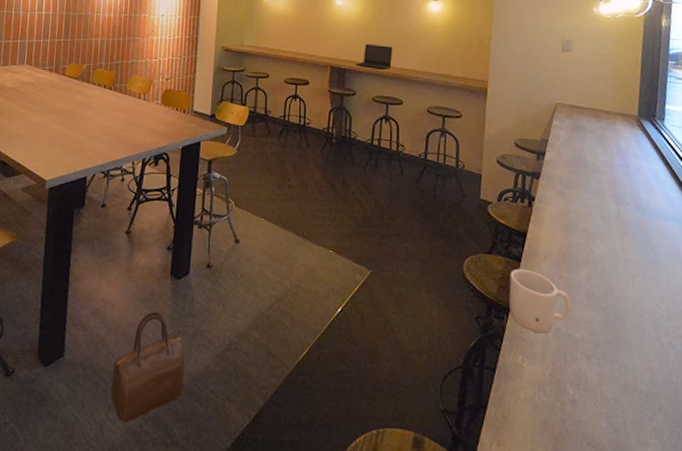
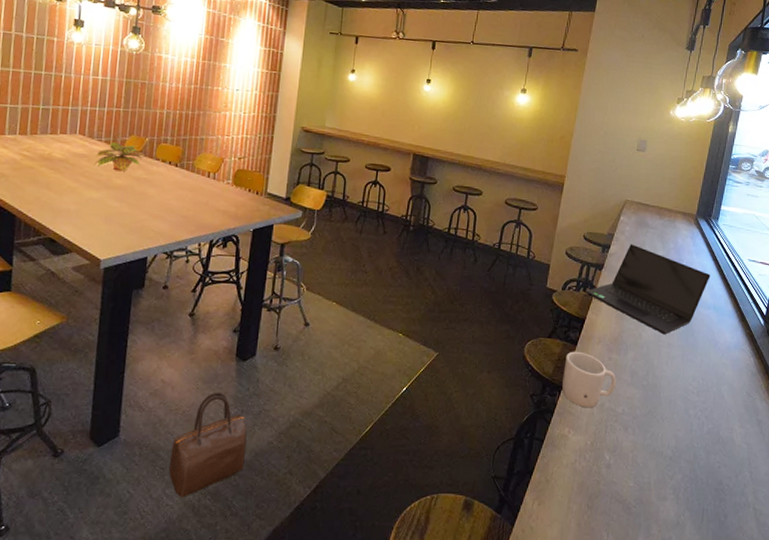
plant: none [40,70,83,97] -> present [95,142,145,172]
laptop: present [355,44,393,69] -> none [438,132,477,160]
laptop: none [524,149,665,250] -> present [586,244,711,335]

